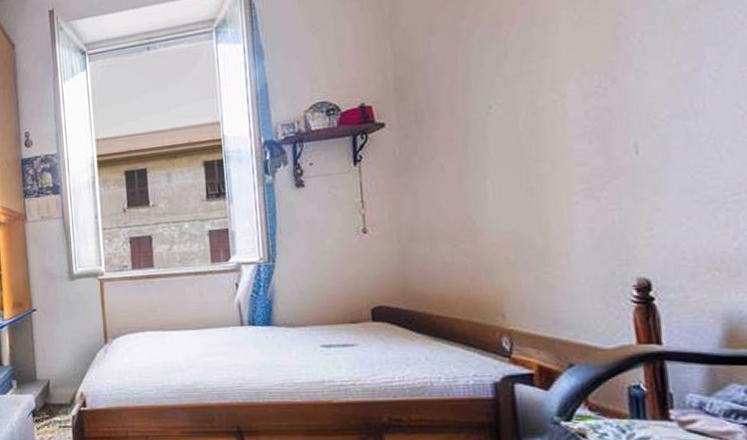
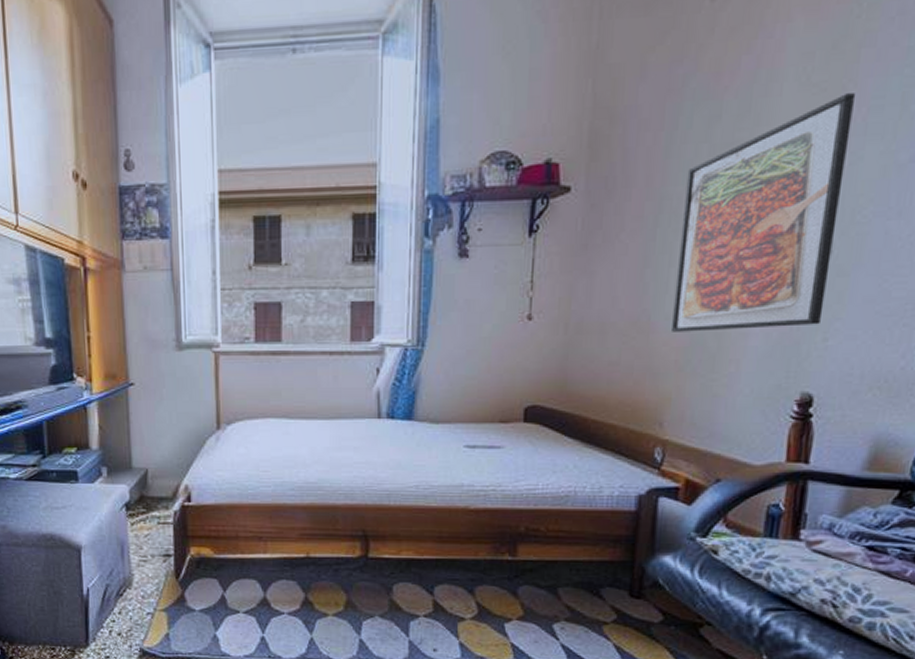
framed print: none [486,23,642,233] -> present [672,93,856,332]

